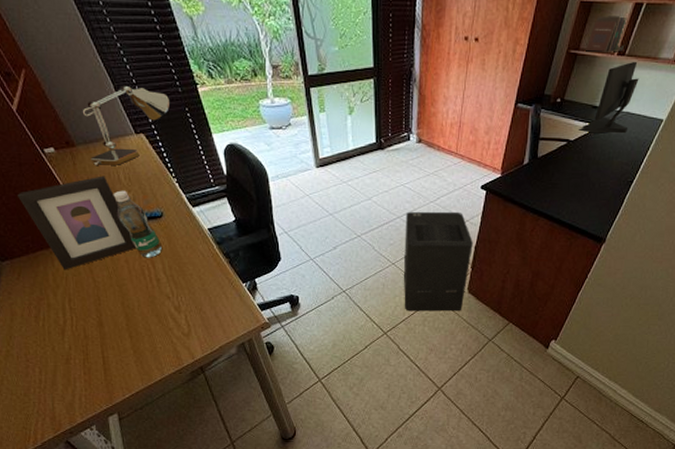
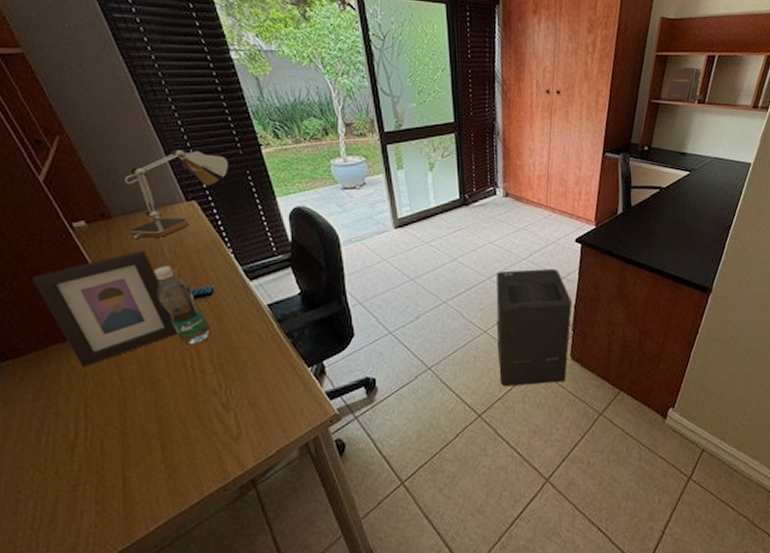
computer monitor: present [578,61,639,133] -> none [668,108,722,180]

